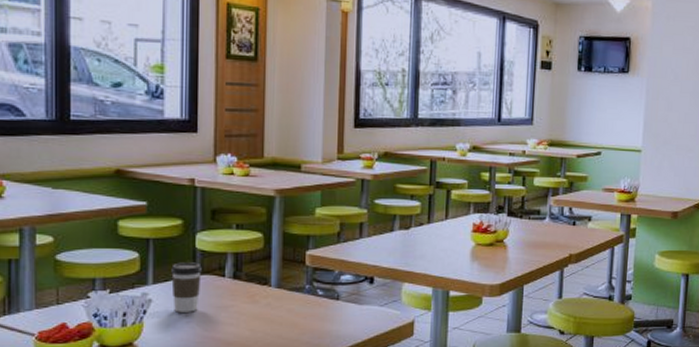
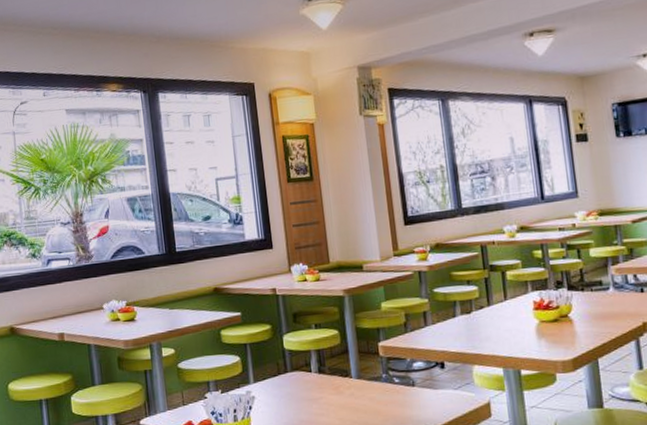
coffee cup: present [171,262,202,312] -> none [267,361,293,407]

